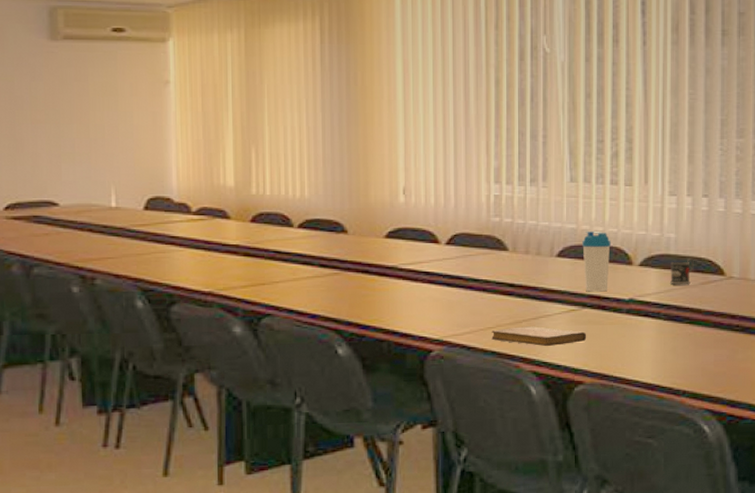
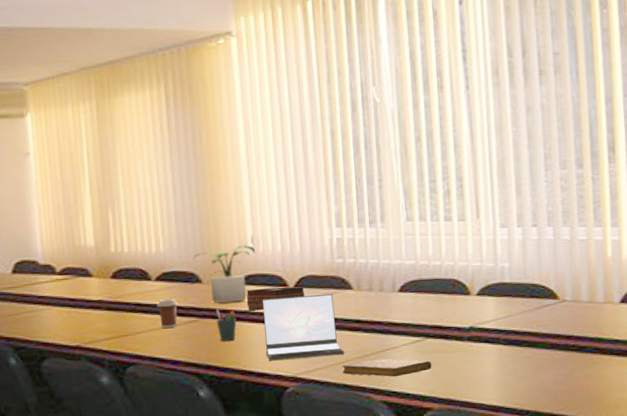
coffee cup: none [298,249,321,279] -> present [157,299,179,328]
potted plant: none [339,196,406,257] -> present [192,245,255,304]
pen holder: none [360,263,382,297] -> present [215,309,237,341]
tissue box: none [395,243,457,267] -> present [247,286,305,311]
laptop: none [410,255,495,321] -> present [262,294,344,361]
water bottle: present [582,231,611,292] -> none [422,265,449,322]
mug: present [669,259,694,284] -> none [506,285,528,311]

